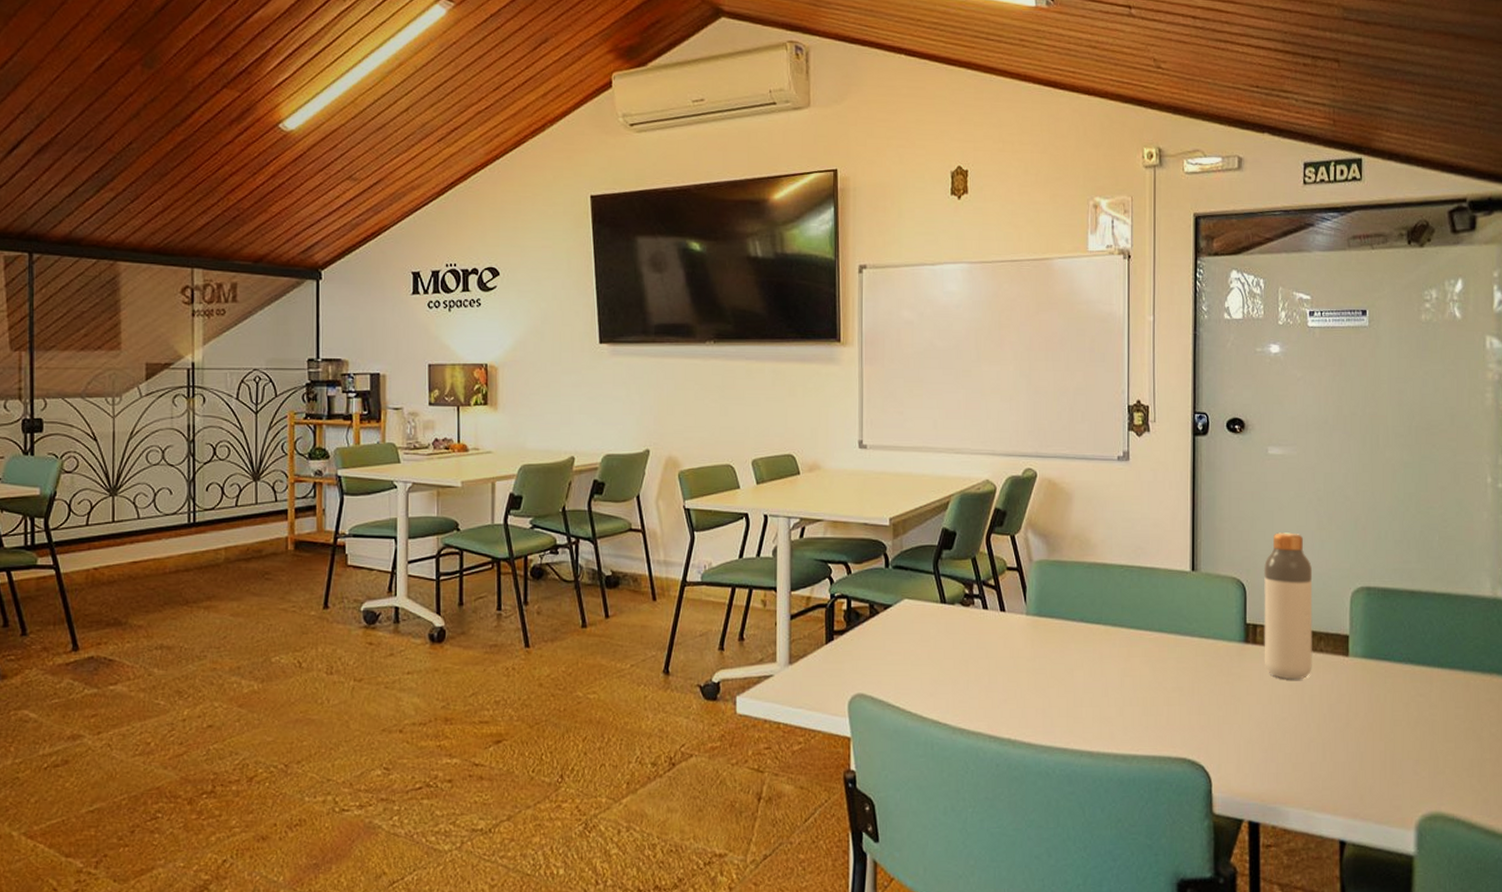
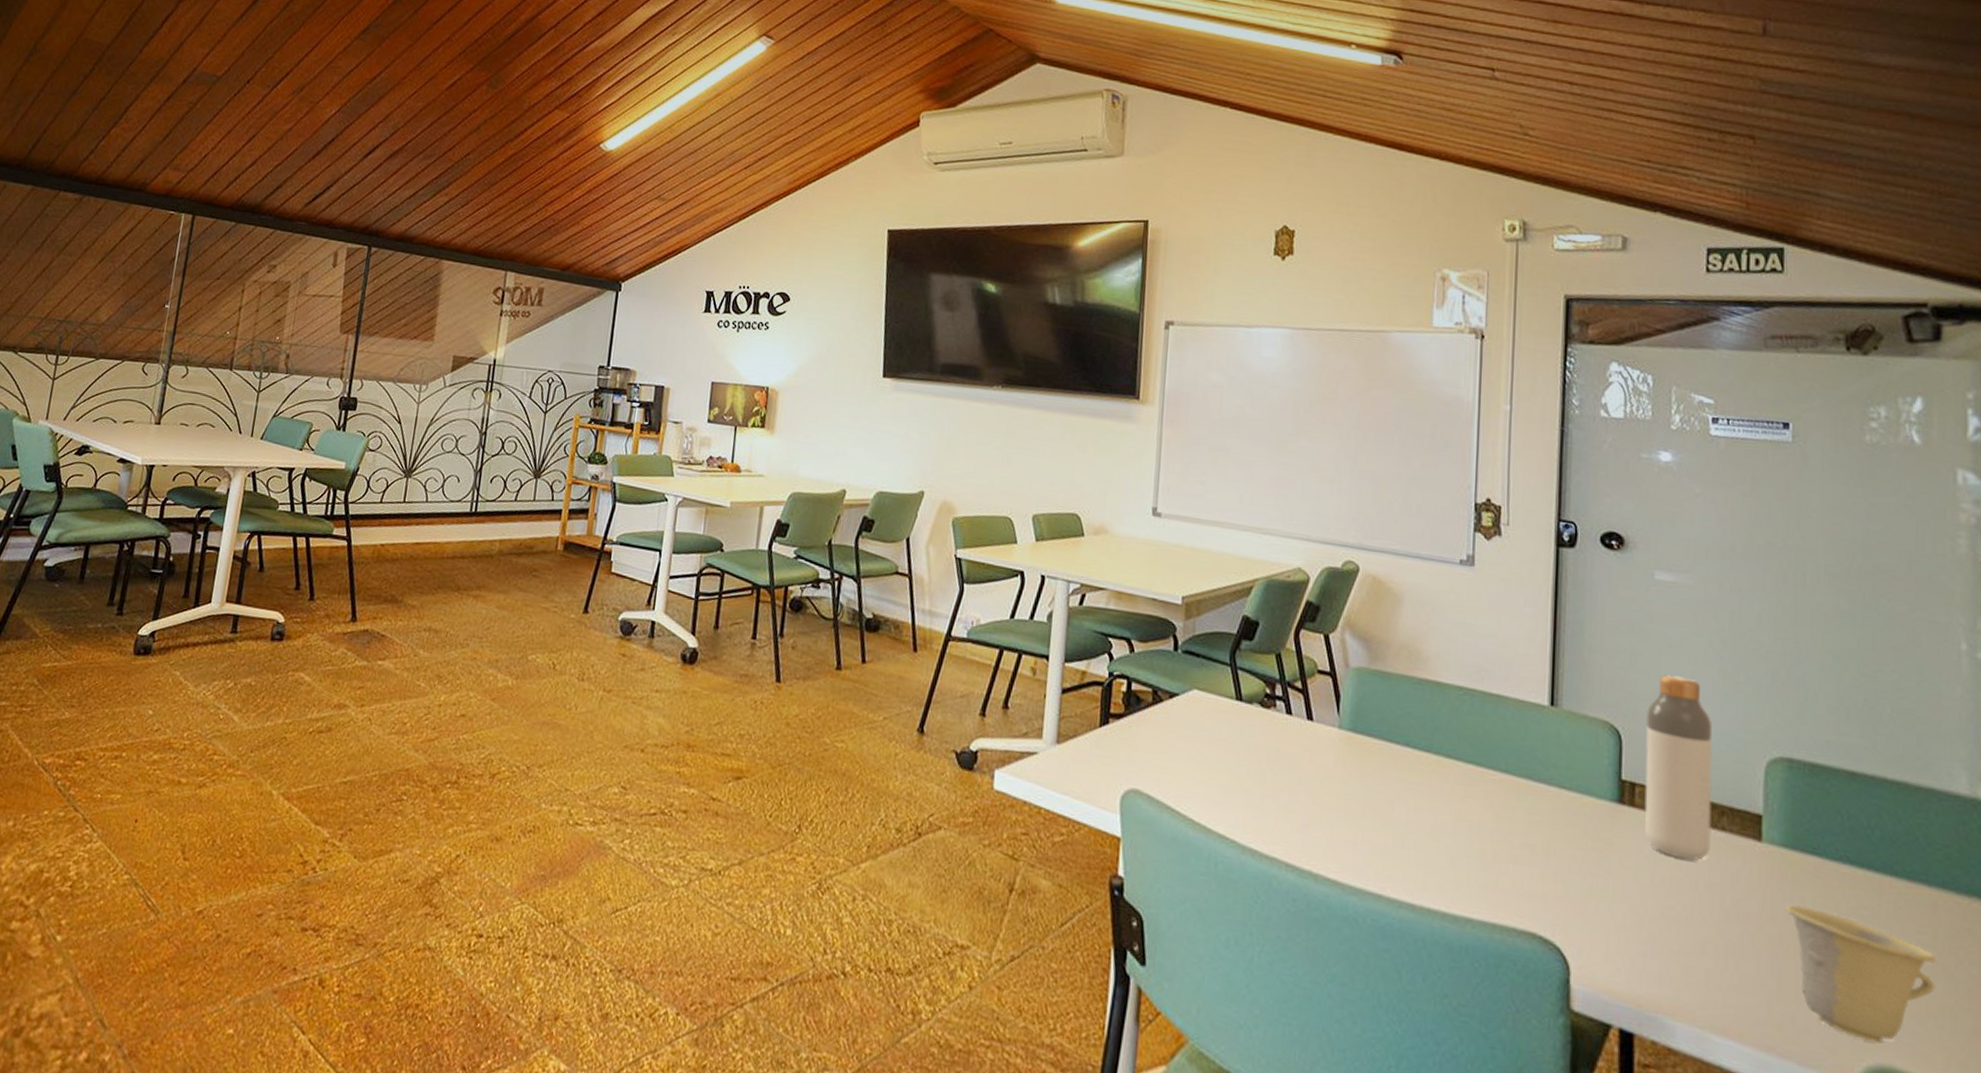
cup: none [1366,702,1469,797] -> present [1785,904,1937,1044]

